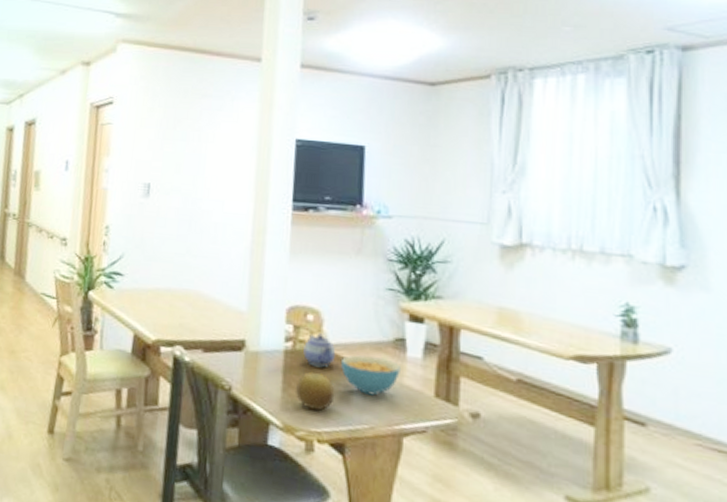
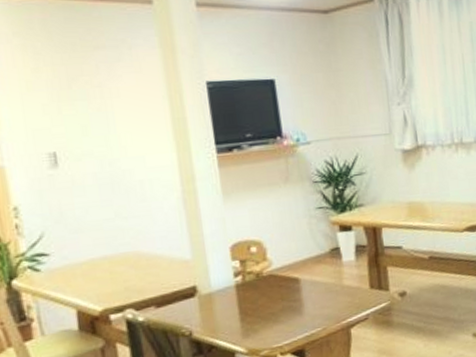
fruit: present [294,371,335,412] -> none [252,296,289,330]
teapot: present [303,333,336,368] -> none [252,261,283,292]
cereal bowl: present [340,355,401,396] -> none [288,268,340,303]

